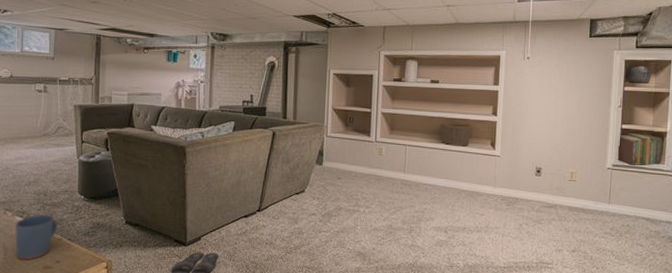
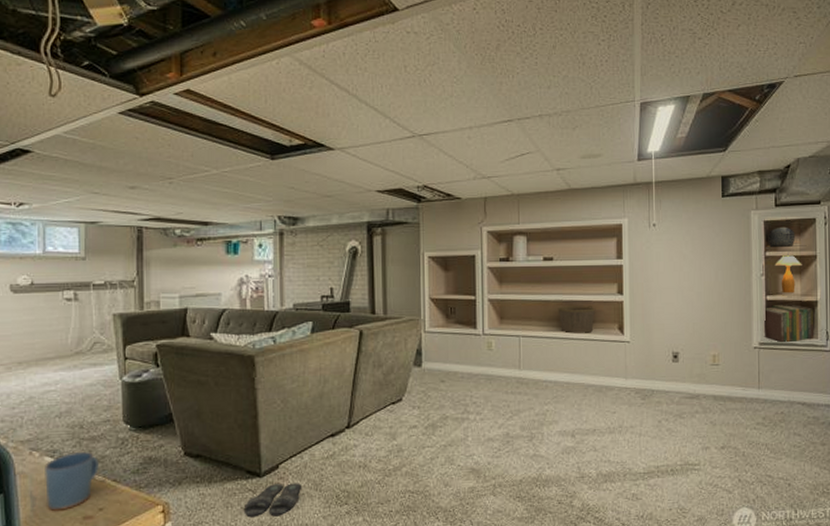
table lamp: none [631,90,656,124] -> present [774,254,802,294]

